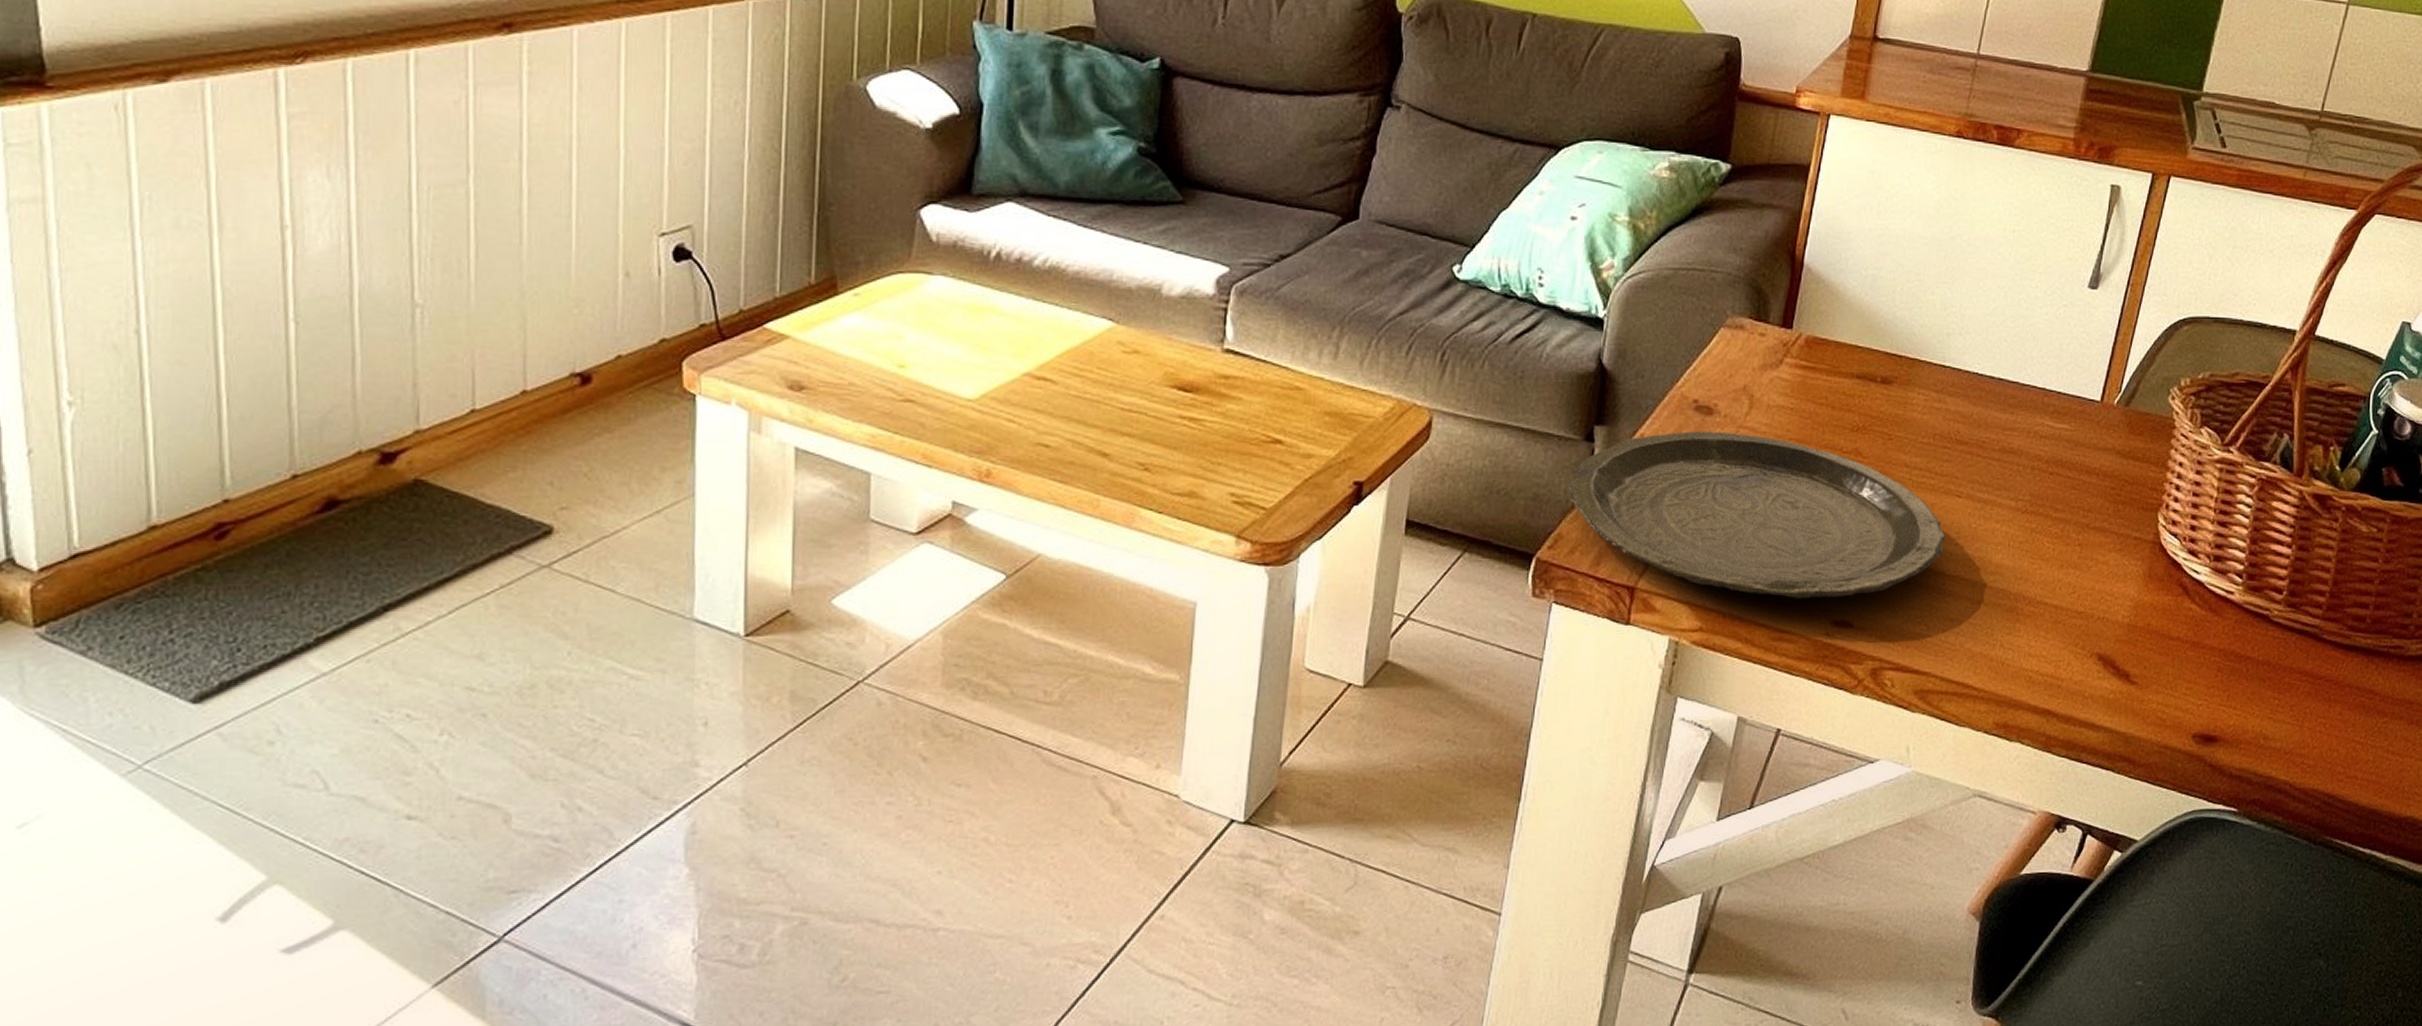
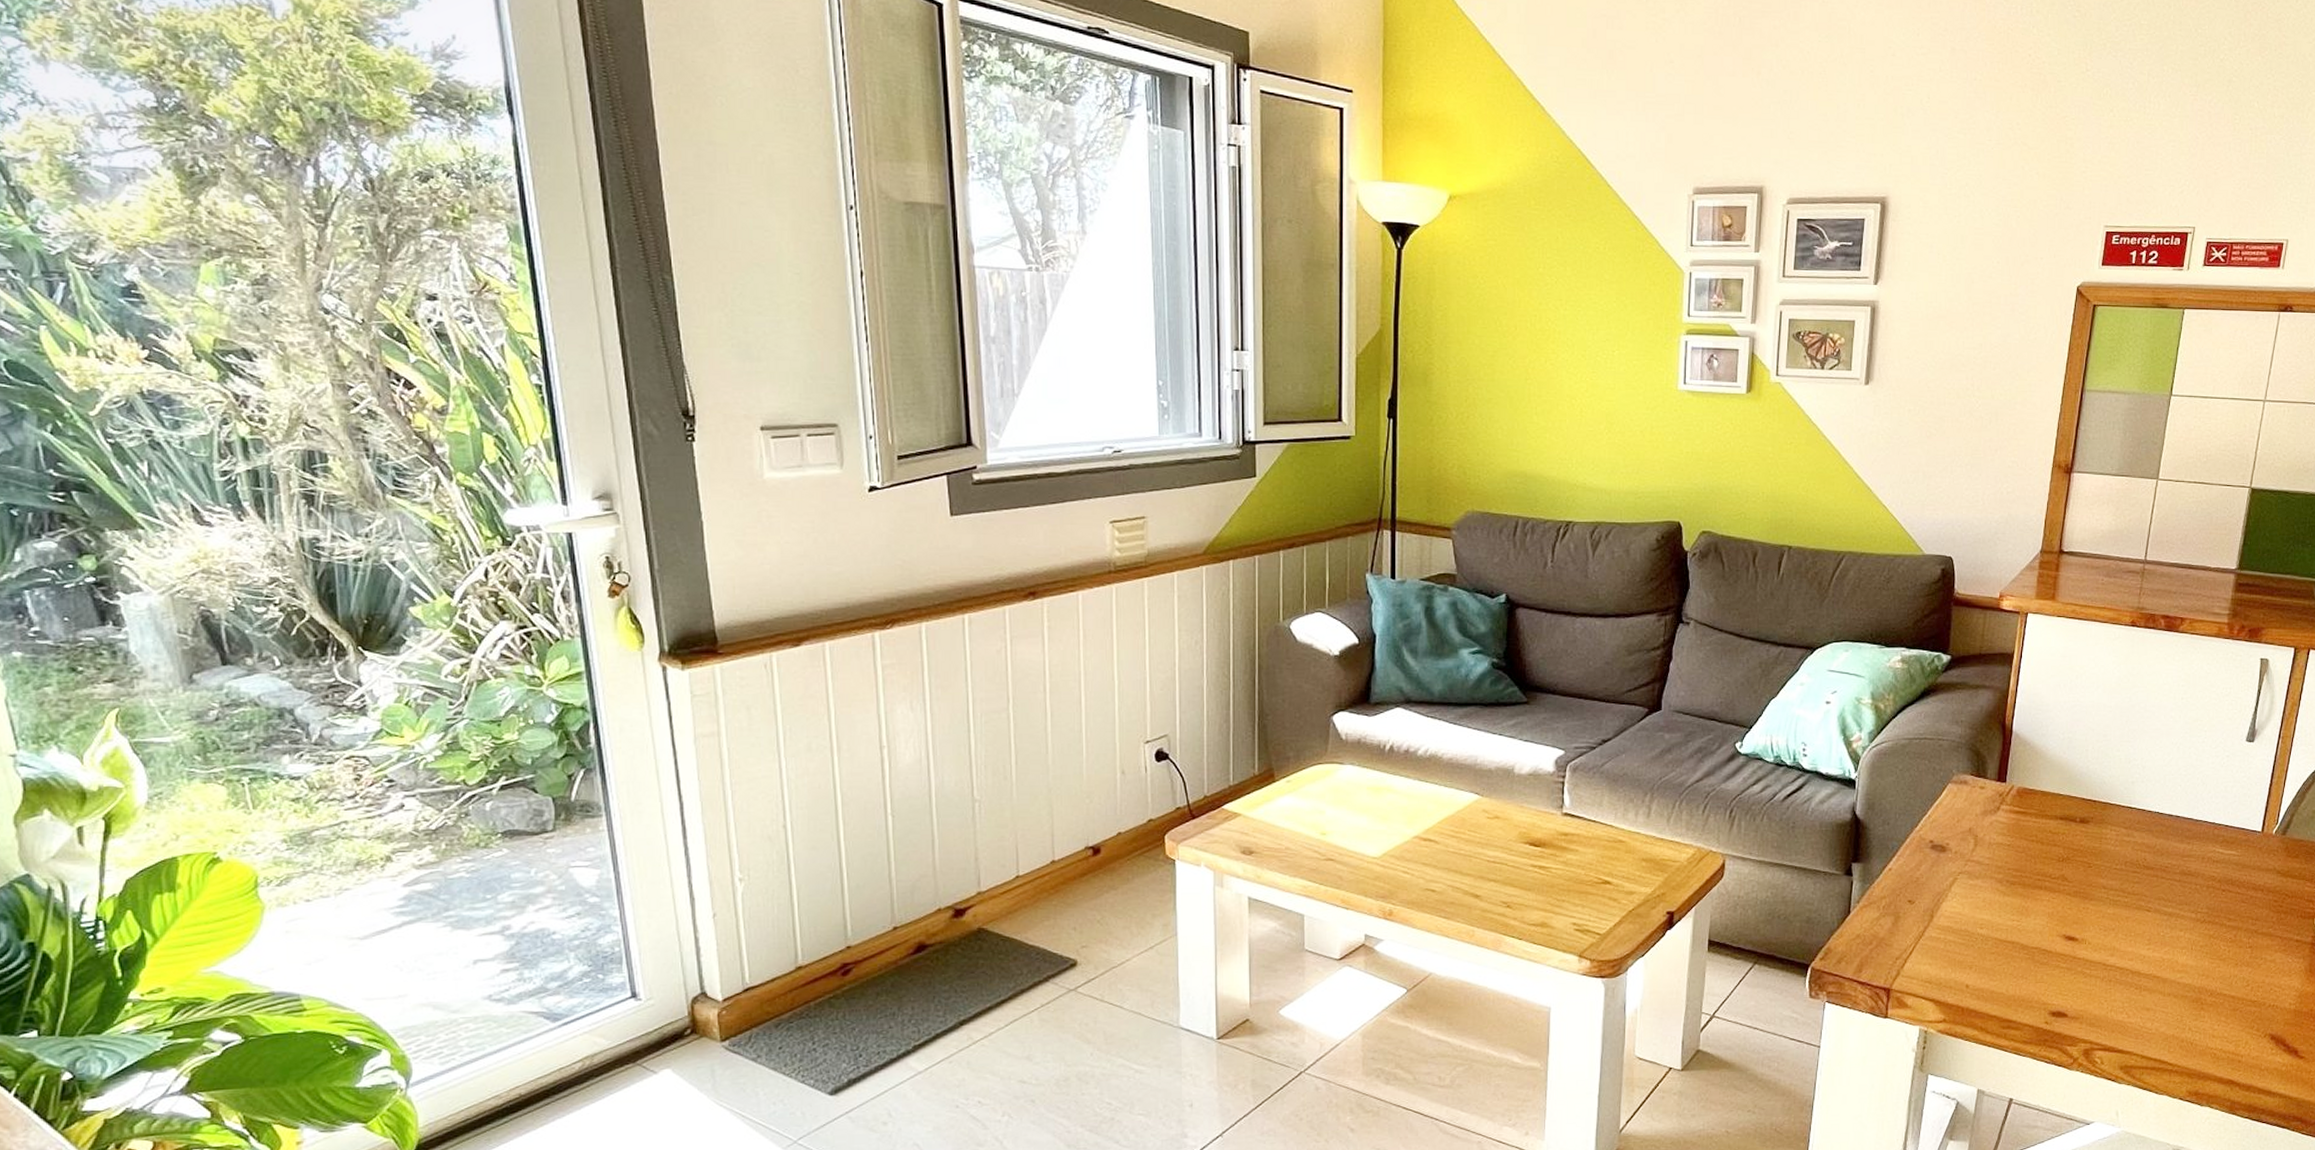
plate: present [1567,431,1946,599] -> none [1833,864,2139,995]

